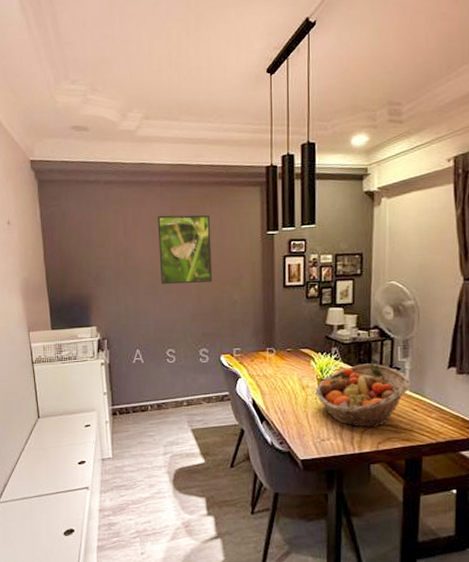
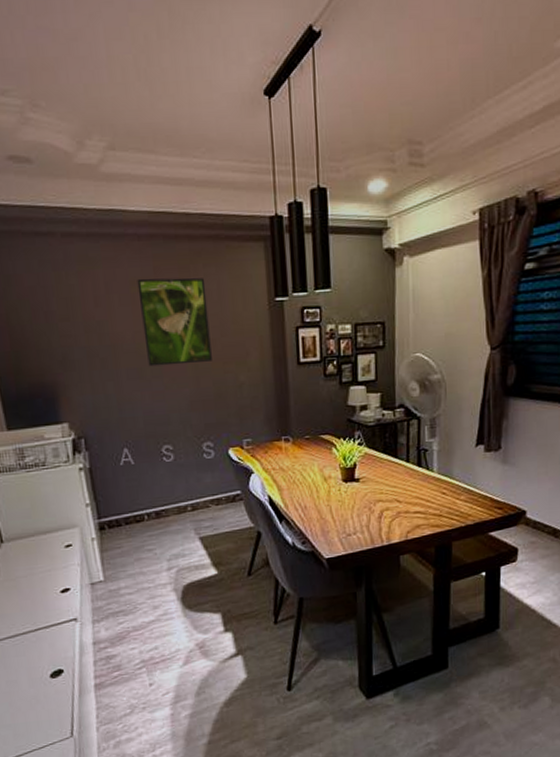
fruit basket: present [315,364,410,428] -> none [339,446,438,518]

